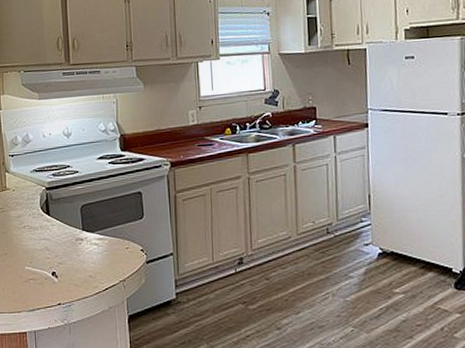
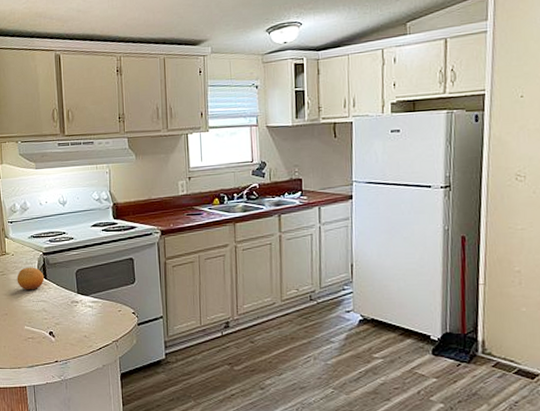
fruit: none [17,203,47,228] -> present [17,267,44,291]

